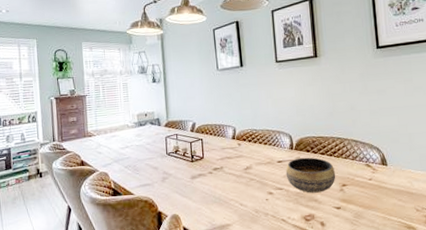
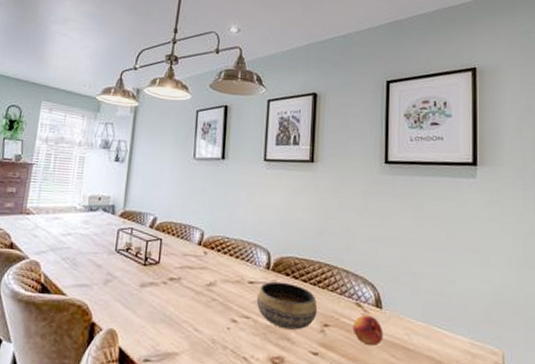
fruit: none [365,172,391,196] -> present [352,315,383,347]

